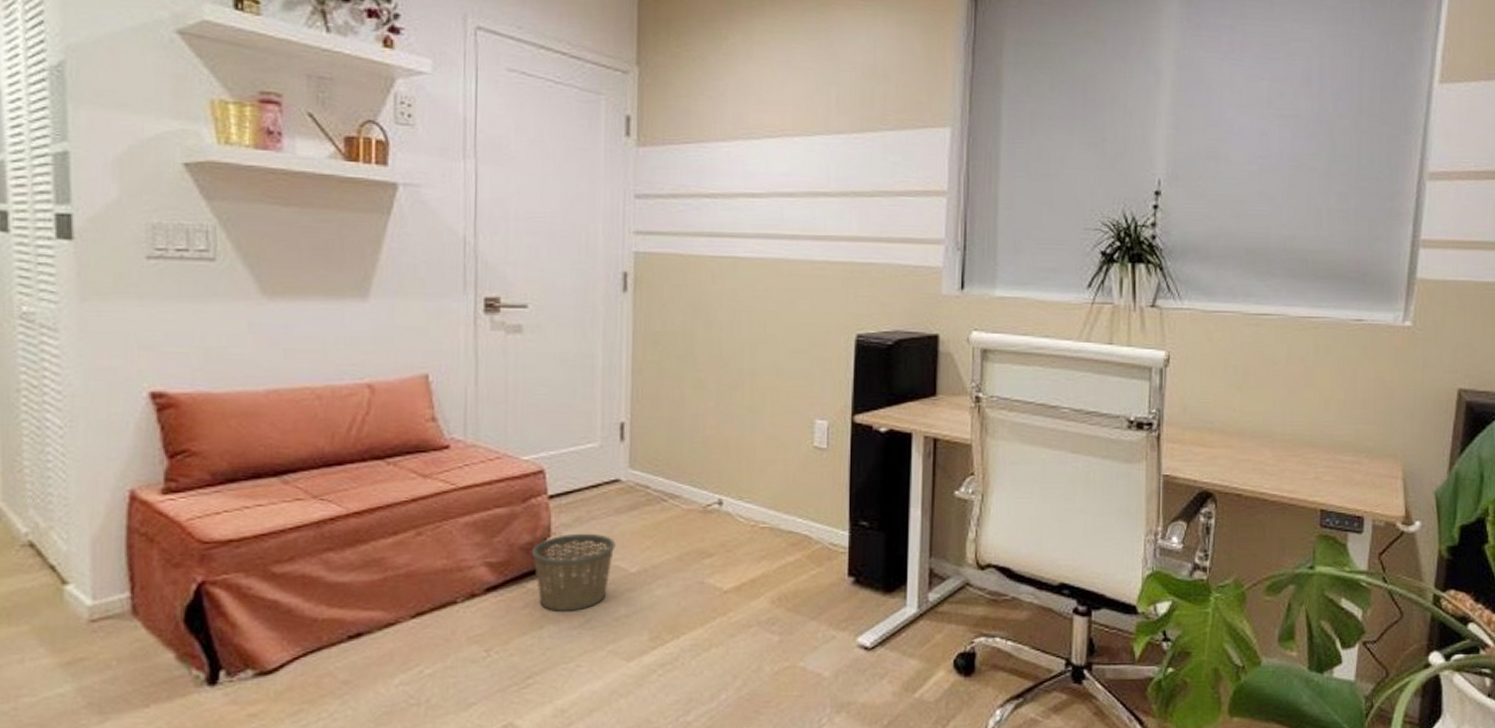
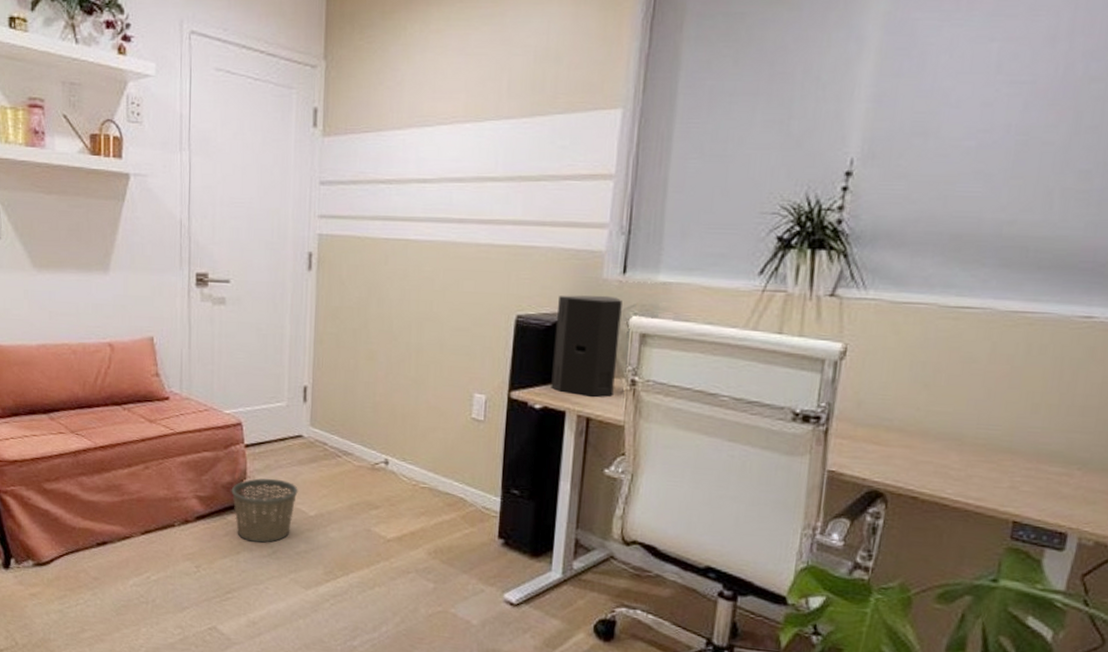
speaker: none [896,311,962,417] -> present [551,295,622,398]

